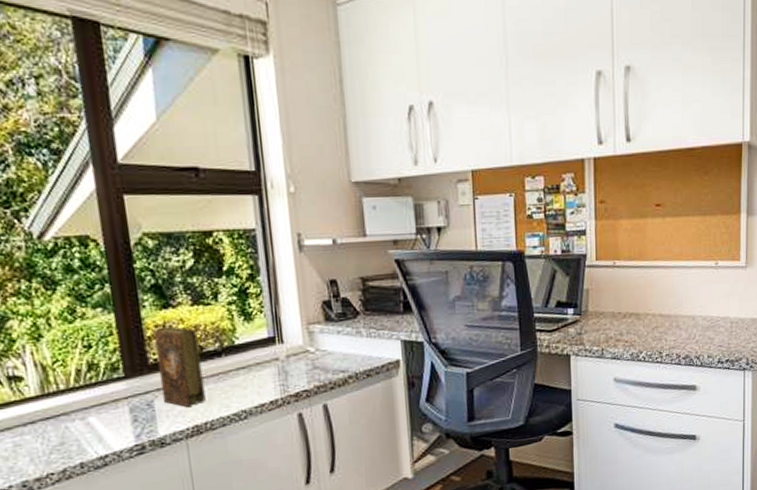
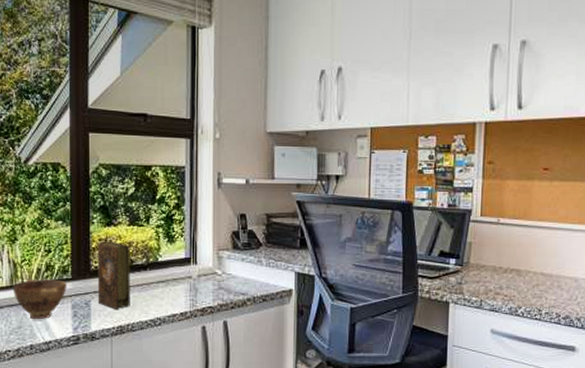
bowl: none [46,380,120,431] -> present [13,279,67,319]

